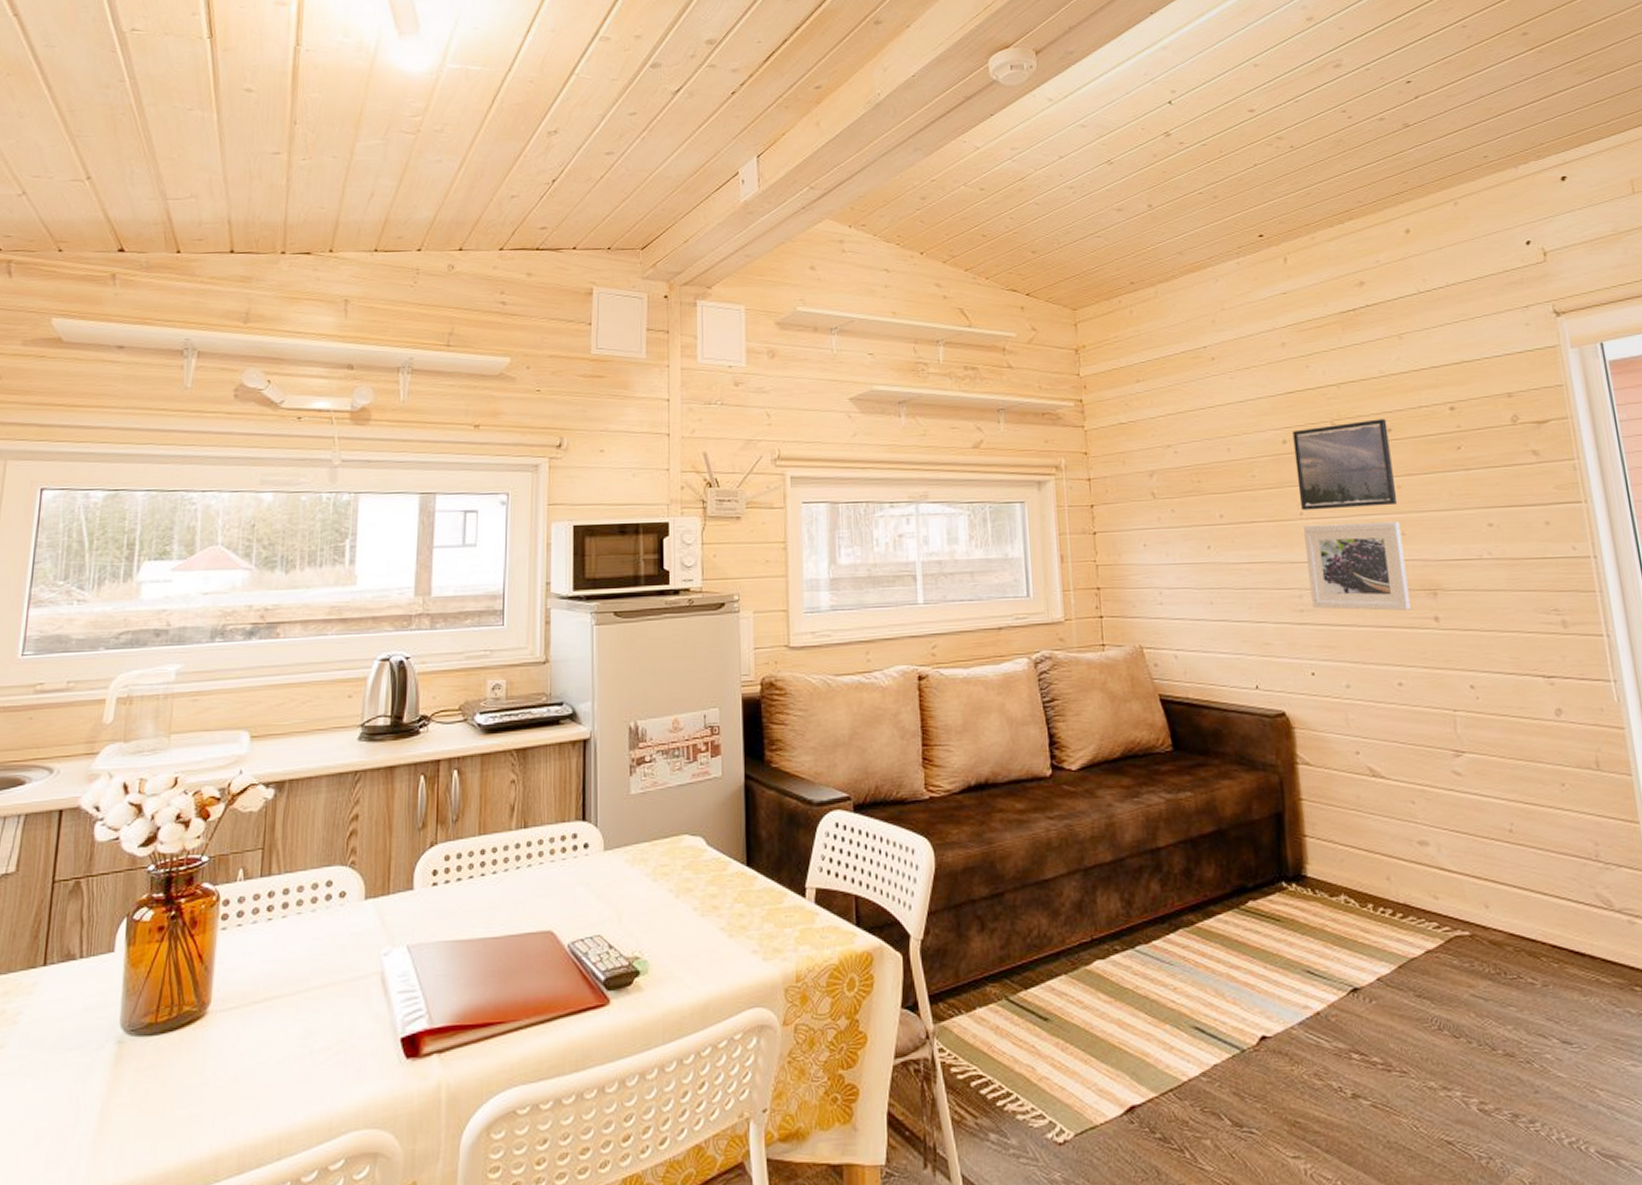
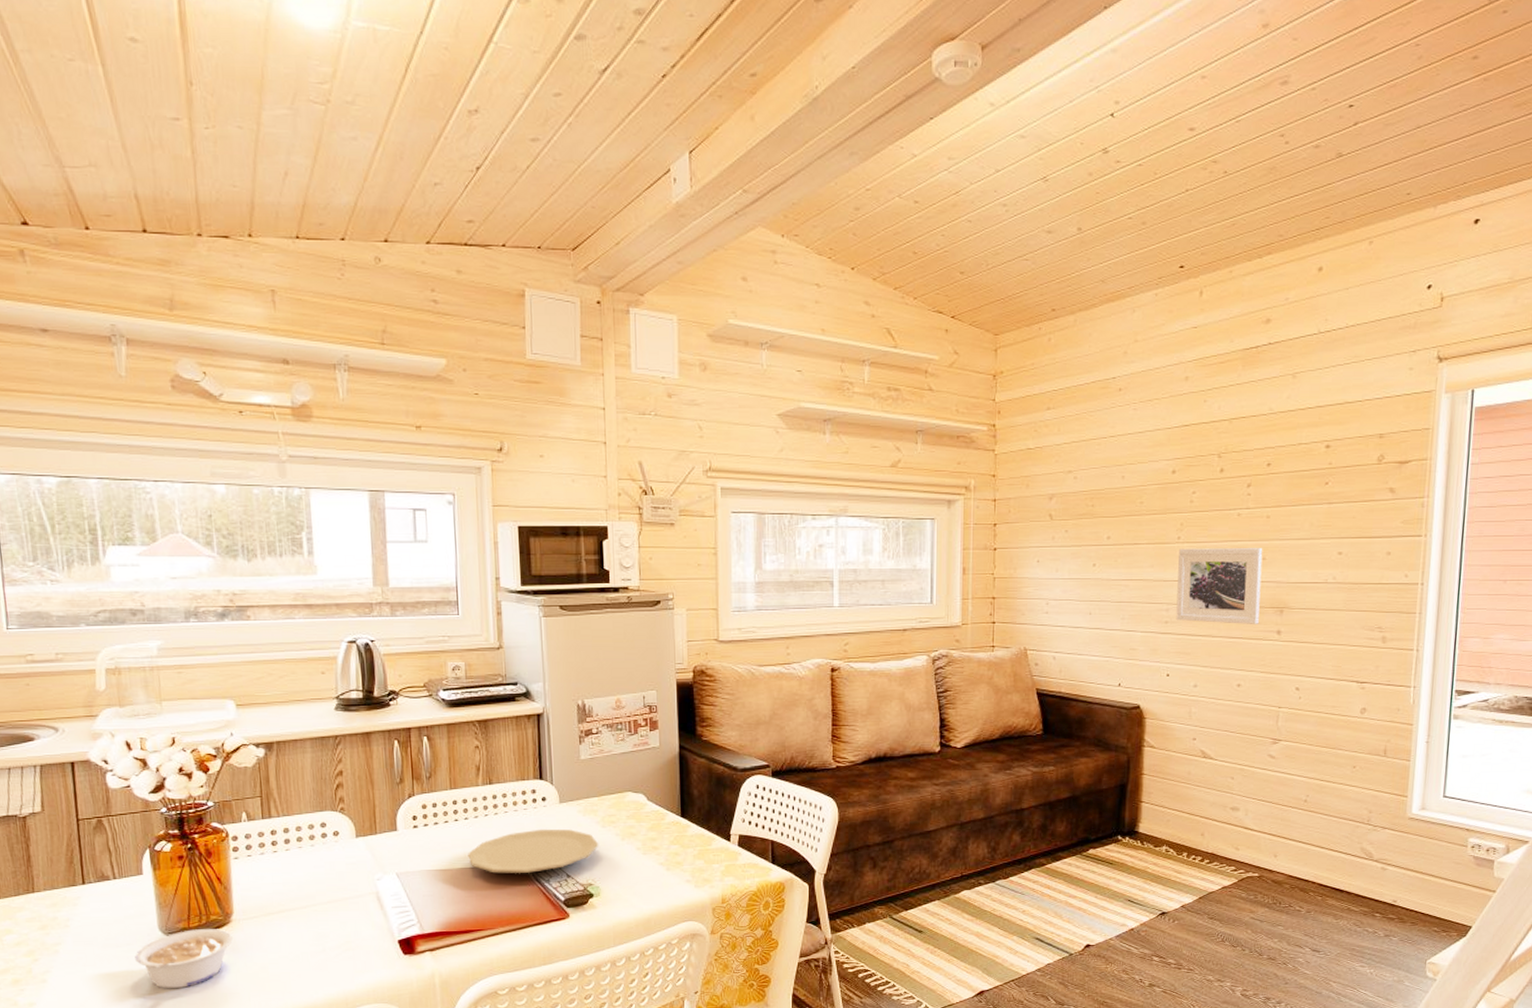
legume: none [86,1024,205,1110] -> present [135,929,233,989]
plate: none [493,884,649,945] -> present [468,829,599,873]
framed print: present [1292,419,1398,510] -> none [1179,454,1268,535]

